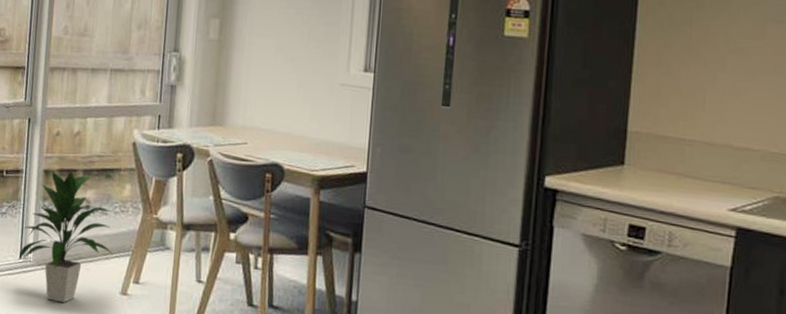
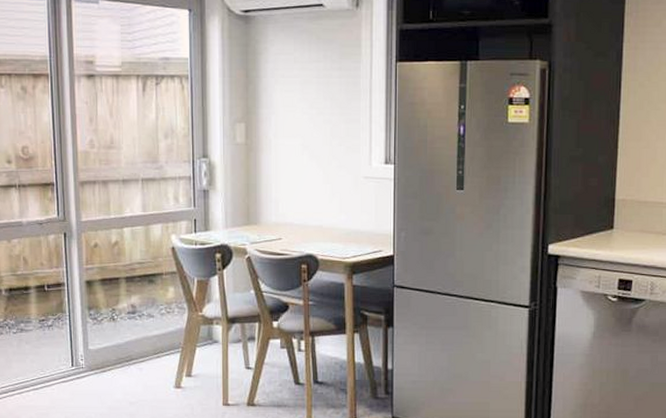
indoor plant: present [18,170,112,303] -> none [70,279,163,401]

